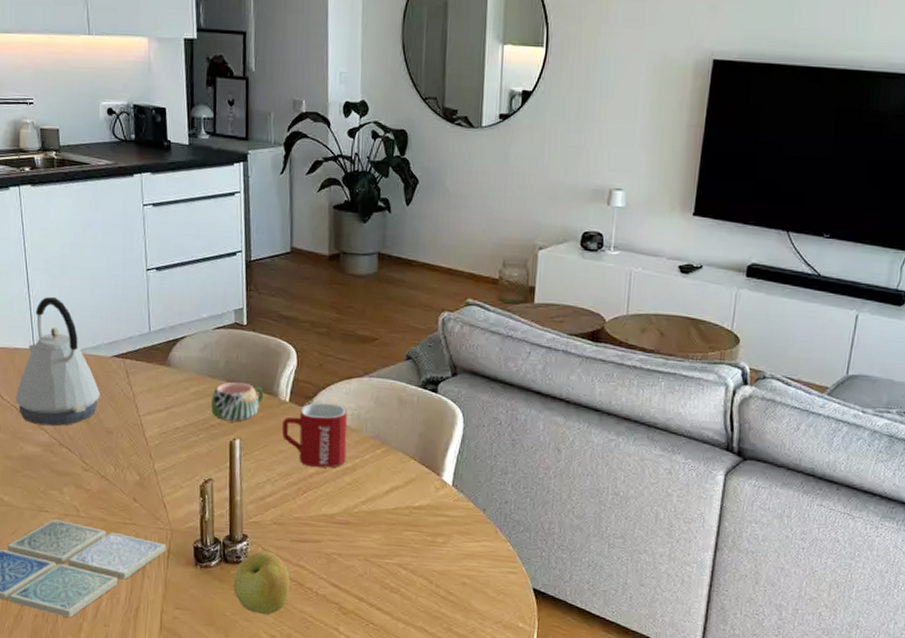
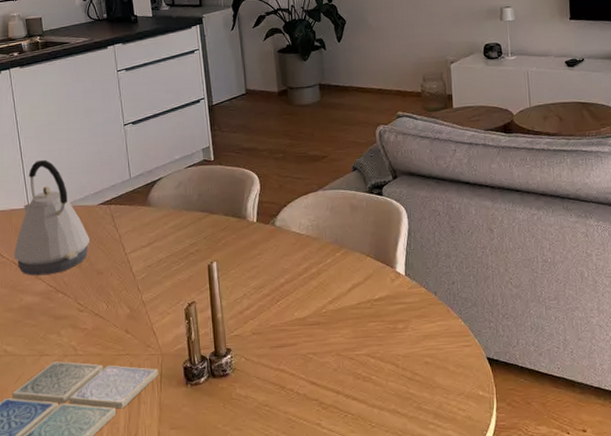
mug: present [211,382,264,421] -> none [189,211,234,247]
apple: present [234,551,290,615] -> none [222,361,273,422]
mug: present [282,402,348,468] -> none [253,217,311,277]

